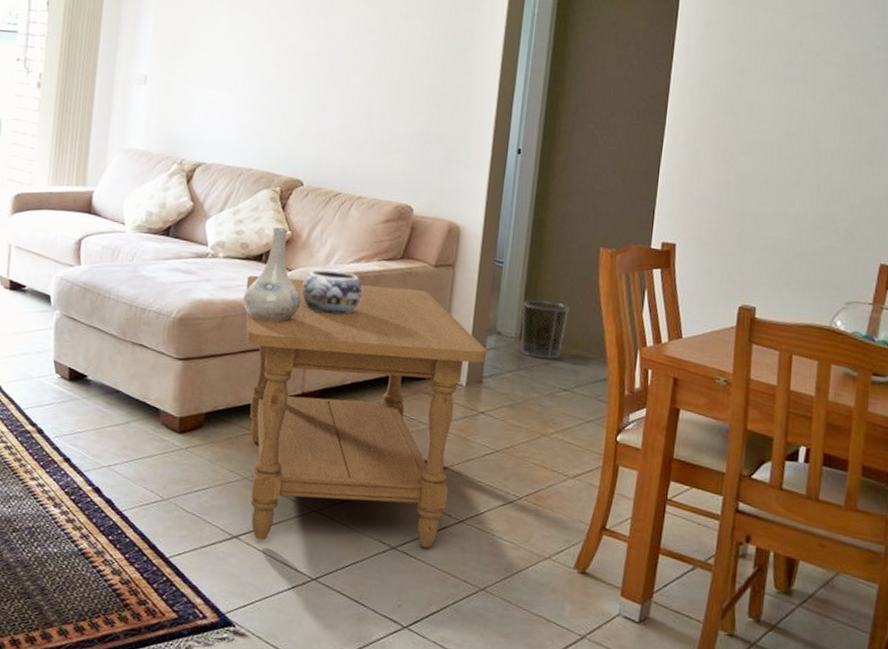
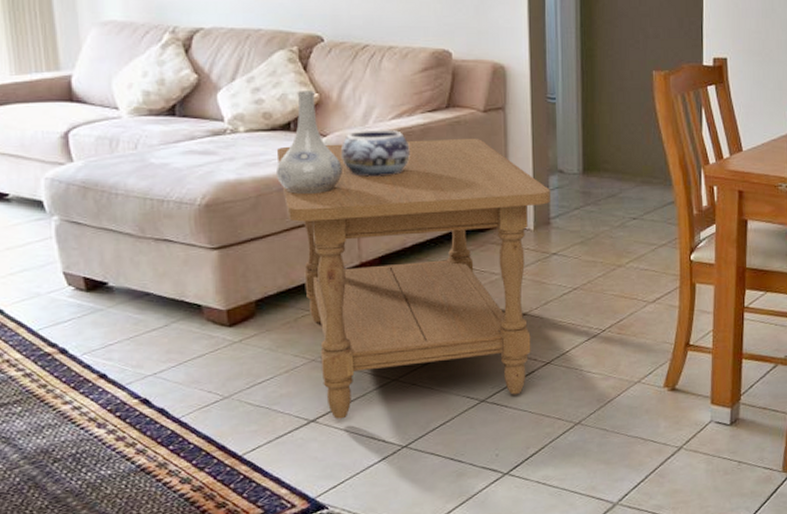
waste bin: present [520,299,570,359] -> none [581,132,630,190]

